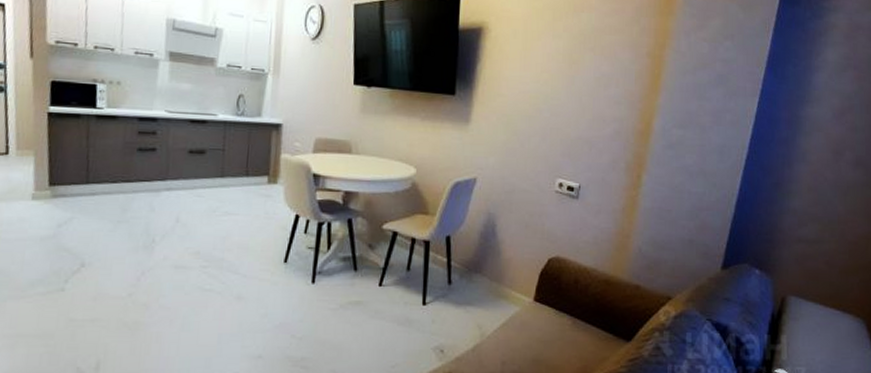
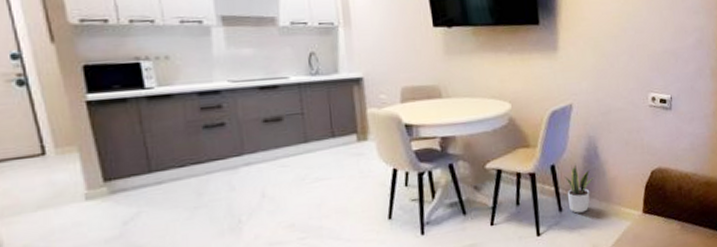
potted plant: none [458,239,488,289] -> present [563,164,594,214]

